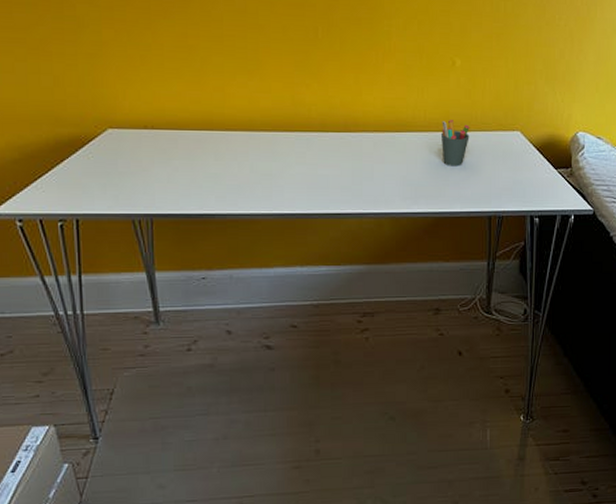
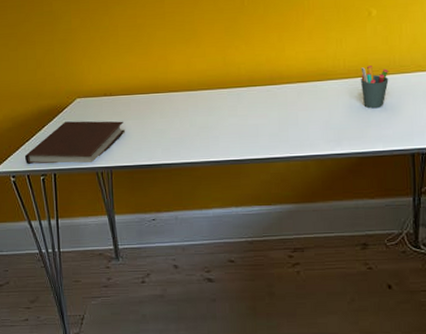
notebook: none [35,156,170,209] -> present [24,121,125,165]

